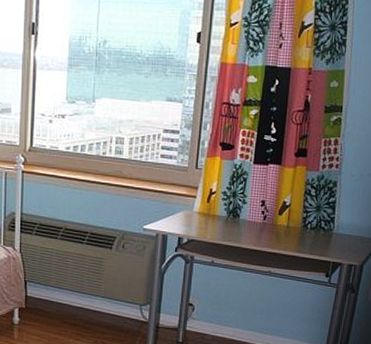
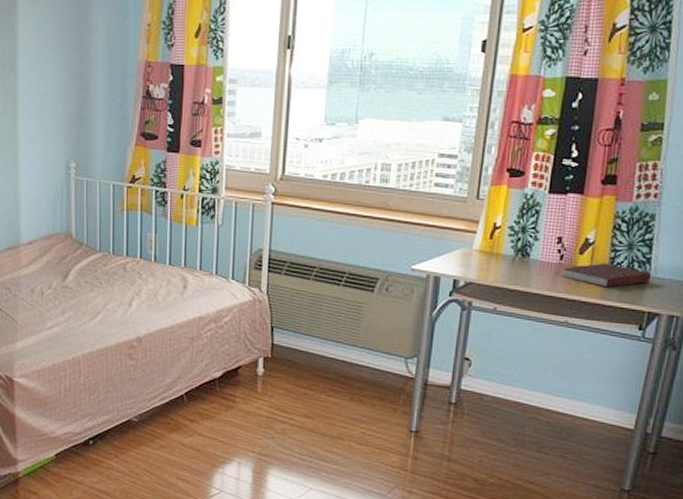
notebook: none [265,222,335,243] -> present [562,263,652,288]

